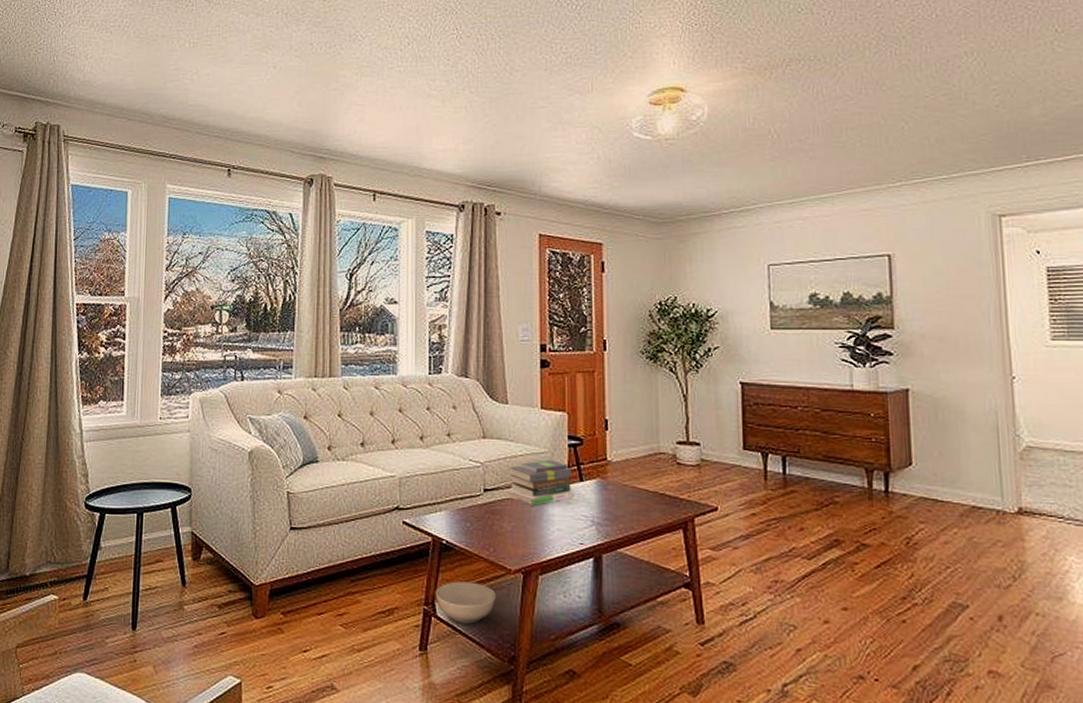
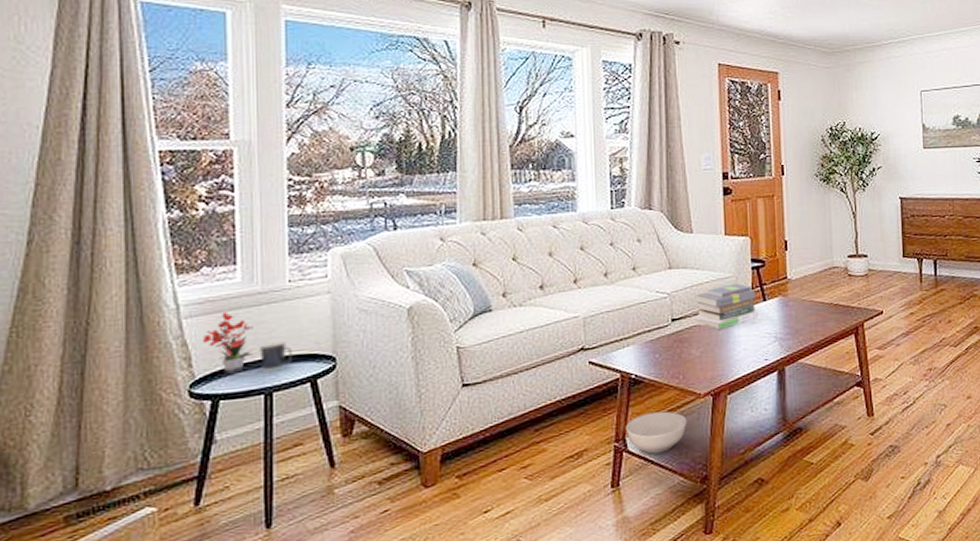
potted flower: none [96,439,133,494] -> present [202,312,254,375]
mug: none [135,469,159,495] -> present [259,341,292,372]

